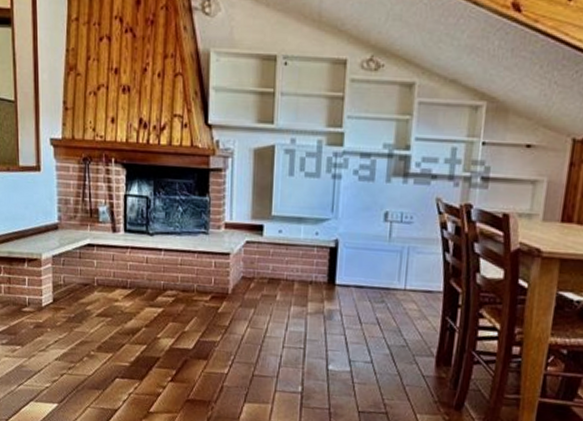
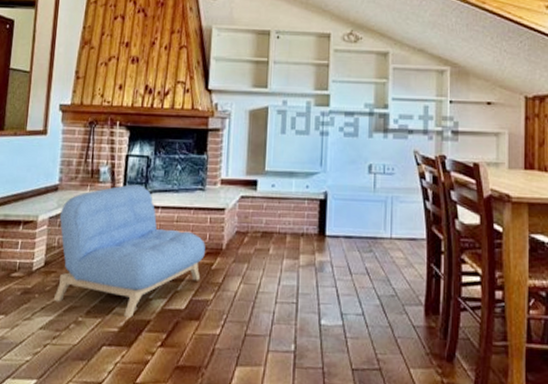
armchair: none [63,225,211,354] -> present [53,184,205,317]

